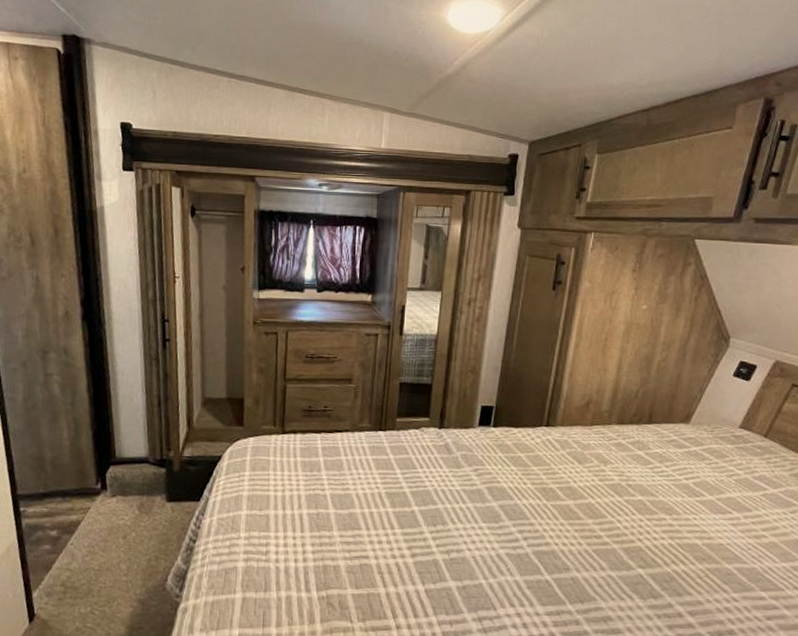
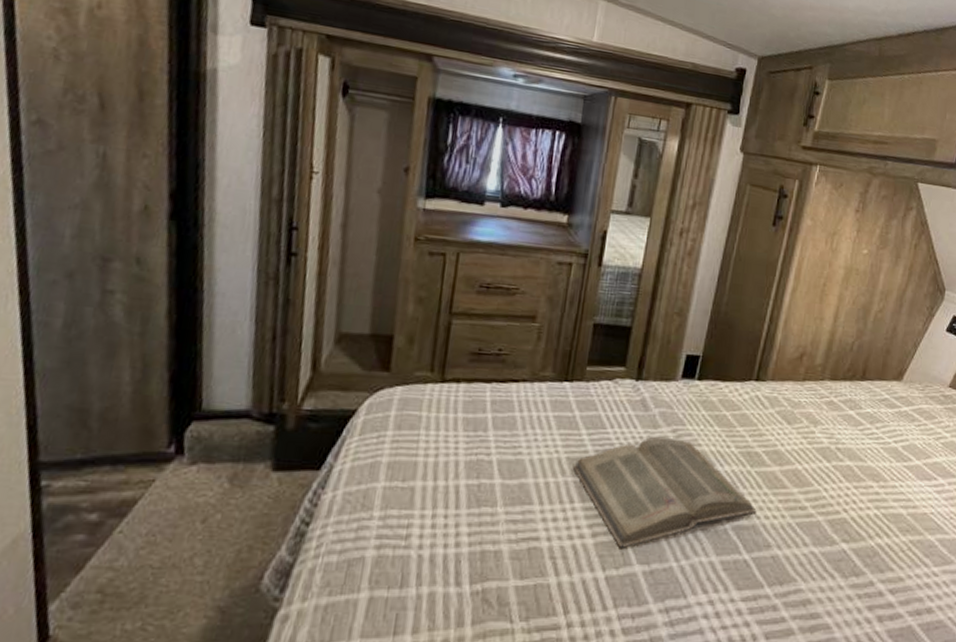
book: none [391,475,555,567] -> present [572,436,757,548]

